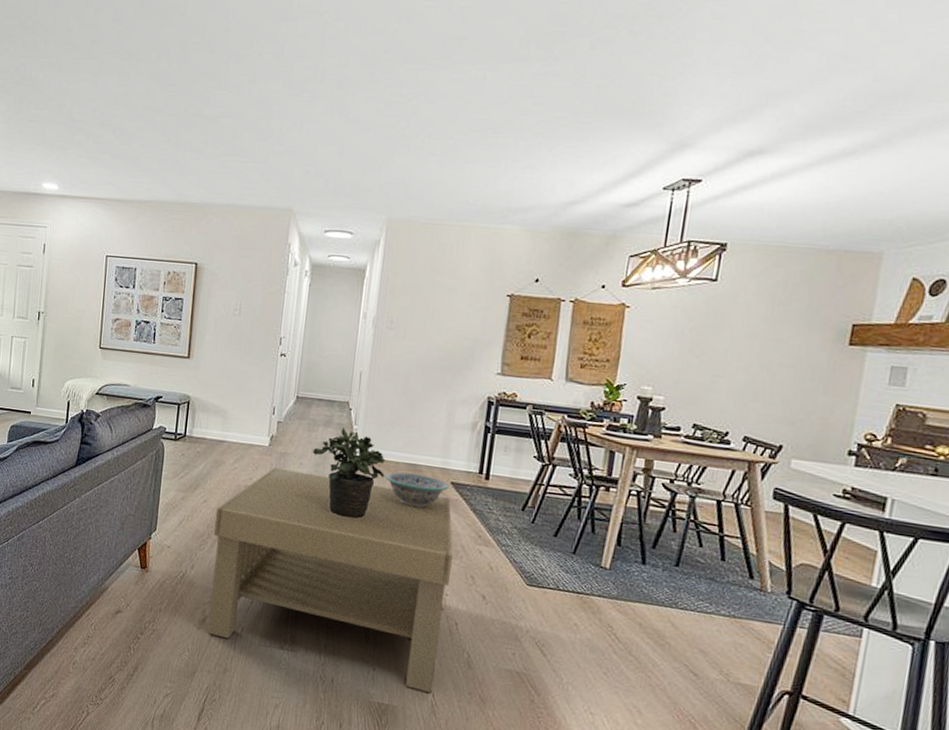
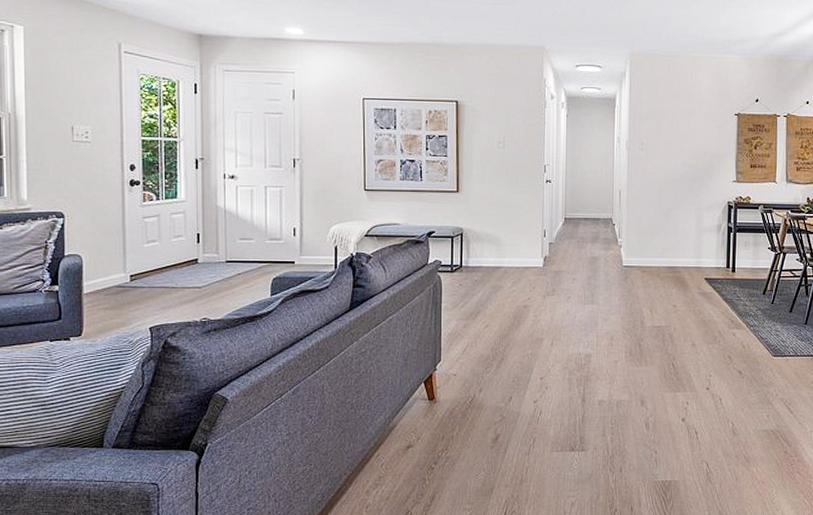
coffee table: present [208,468,453,693] -> none [498,286,712,463]
potted plant: present [313,427,385,519] -> none [584,241,649,323]
decorative bowl: present [384,472,450,508] -> none [649,274,704,304]

